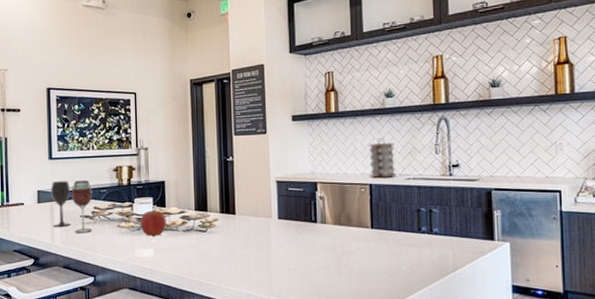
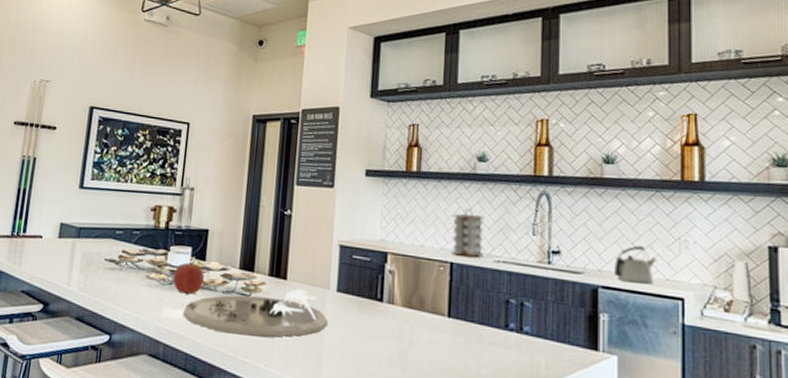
wine glass: present [50,180,71,227] -> none [72,214,99,270]
wineglass: present [71,179,92,234] -> none [95,216,123,281]
decorative tray: none [153,221,274,263] -> present [183,289,329,337]
kettle: none [504,152,538,184] -> present [615,245,657,284]

